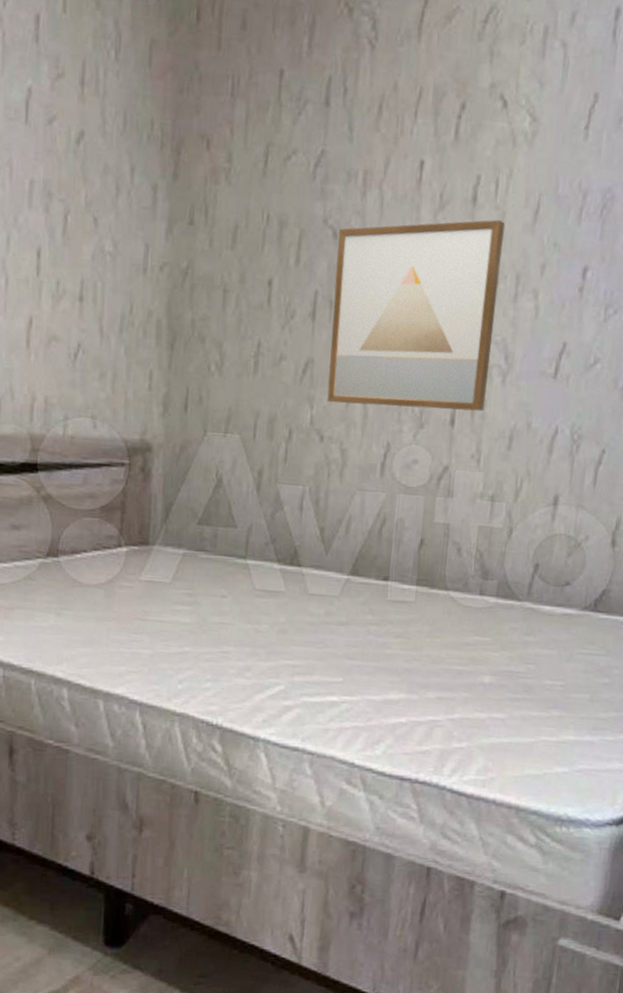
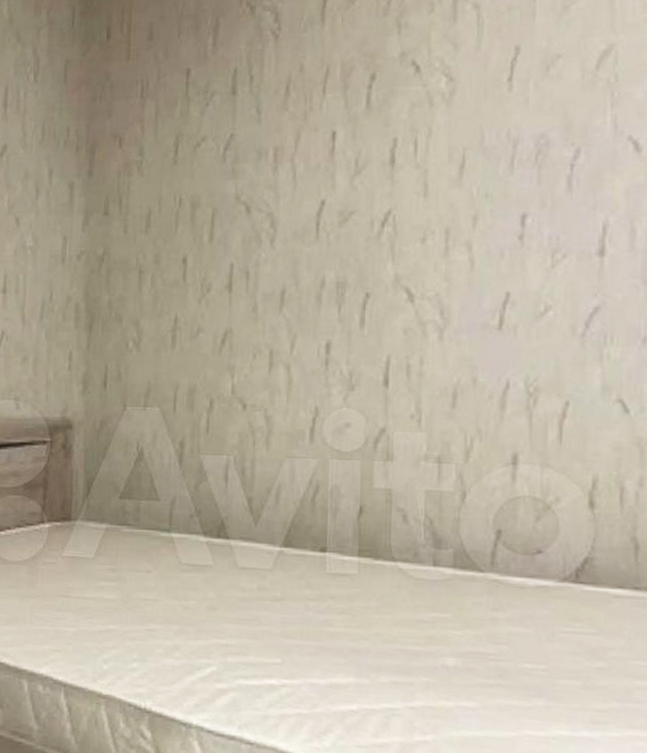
wall art: present [327,219,505,412] -> none [248,177,427,371]

